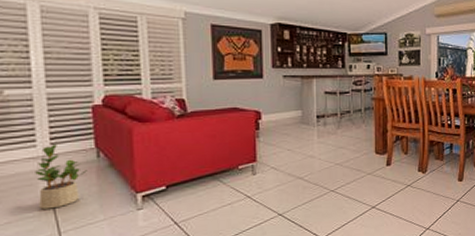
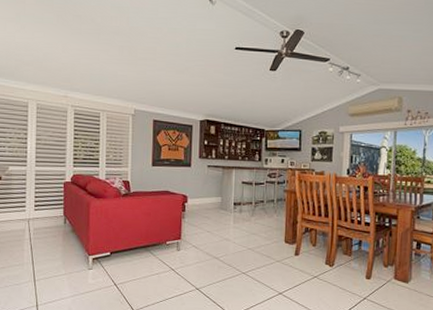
potted plant: present [35,143,89,210] -> none [23,209,58,261]

